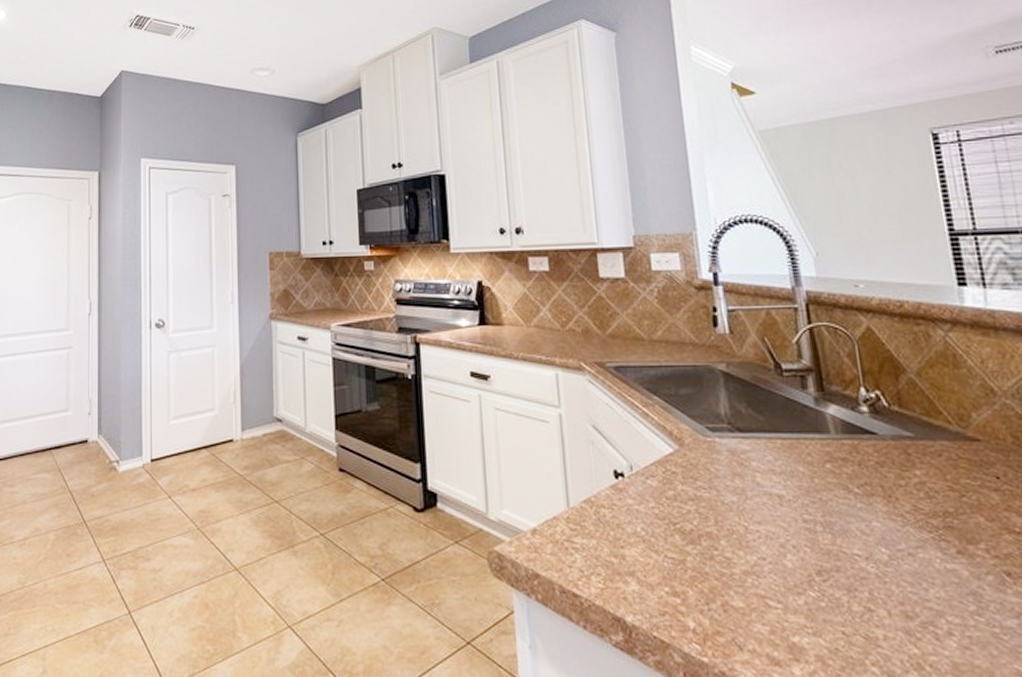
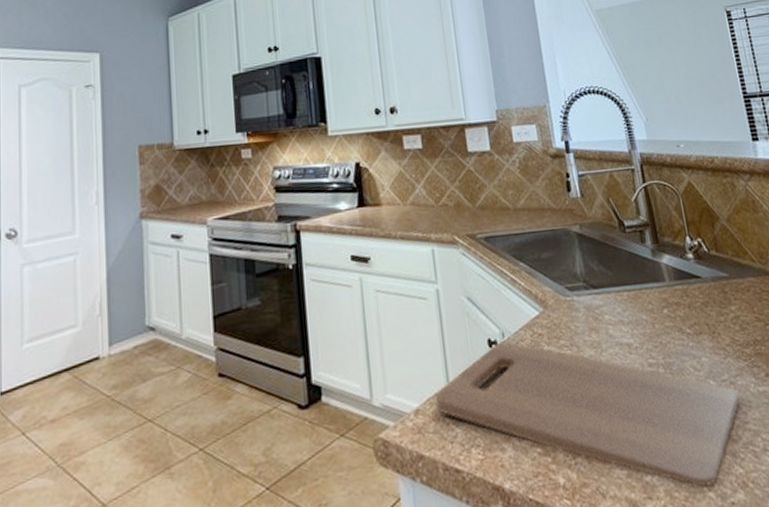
cutting board: none [553,474,919,661] -> present [434,341,739,487]

